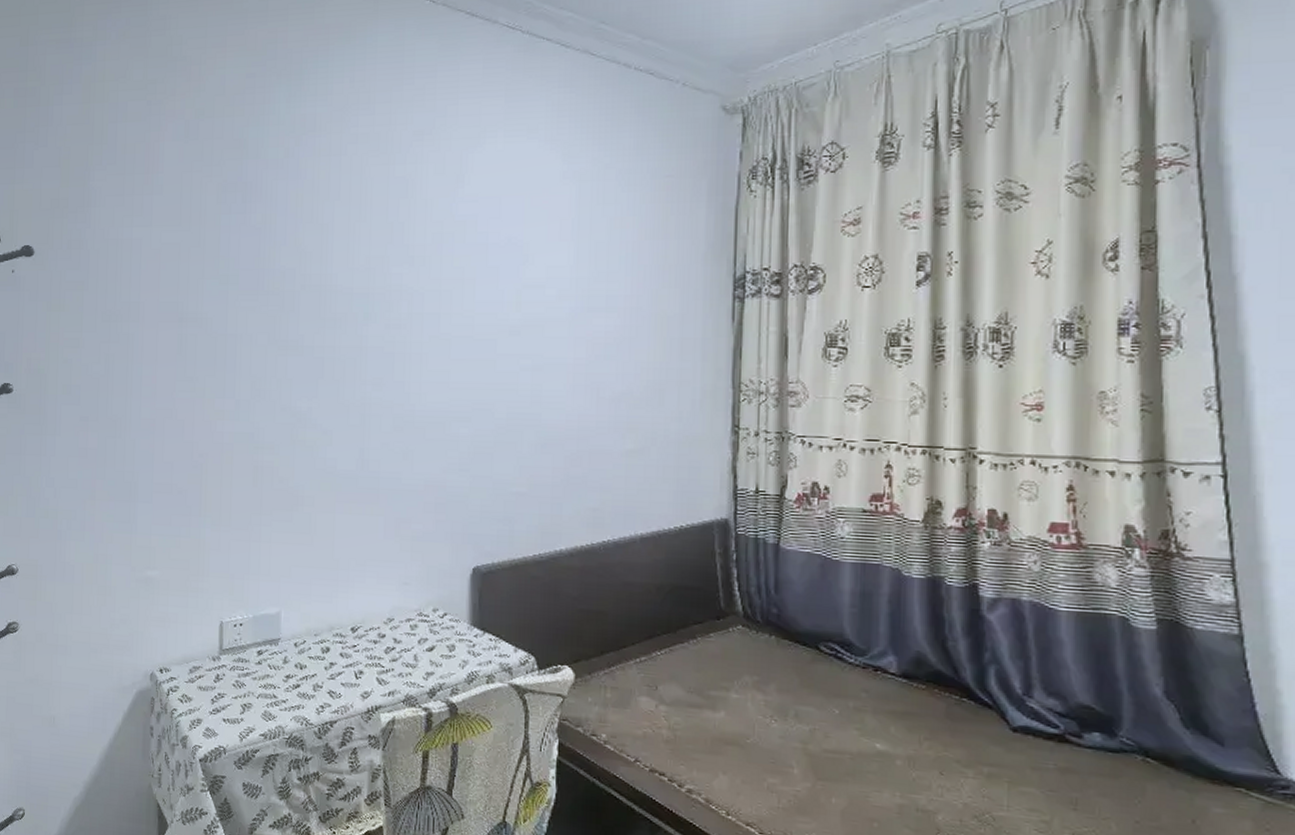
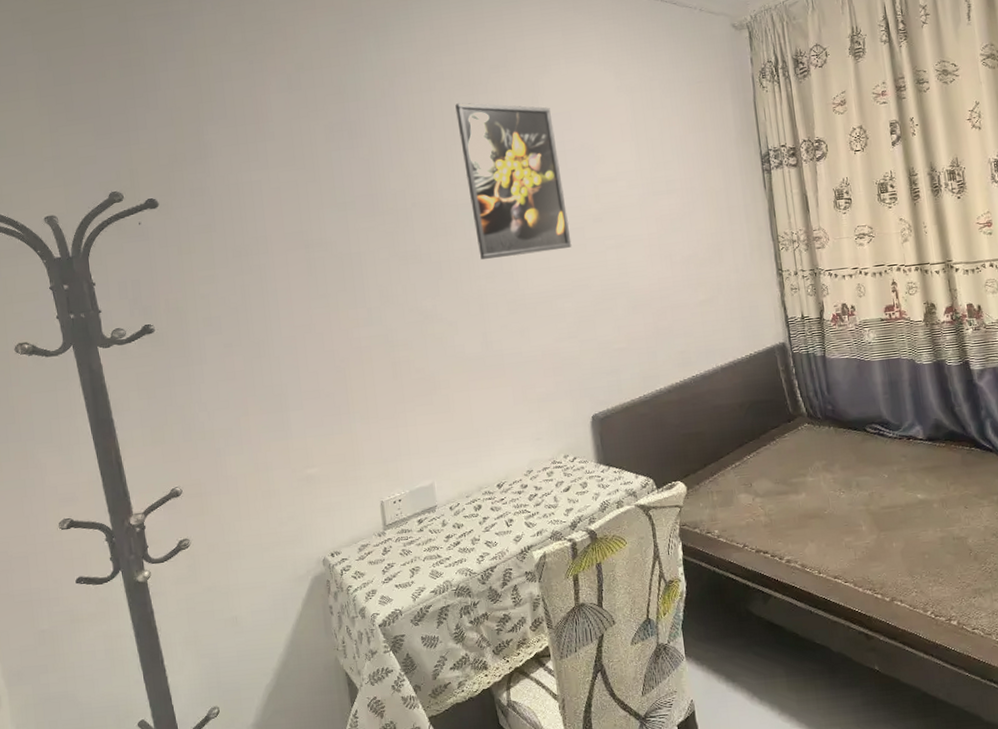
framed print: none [366,173,479,363] -> present [455,102,572,259]

